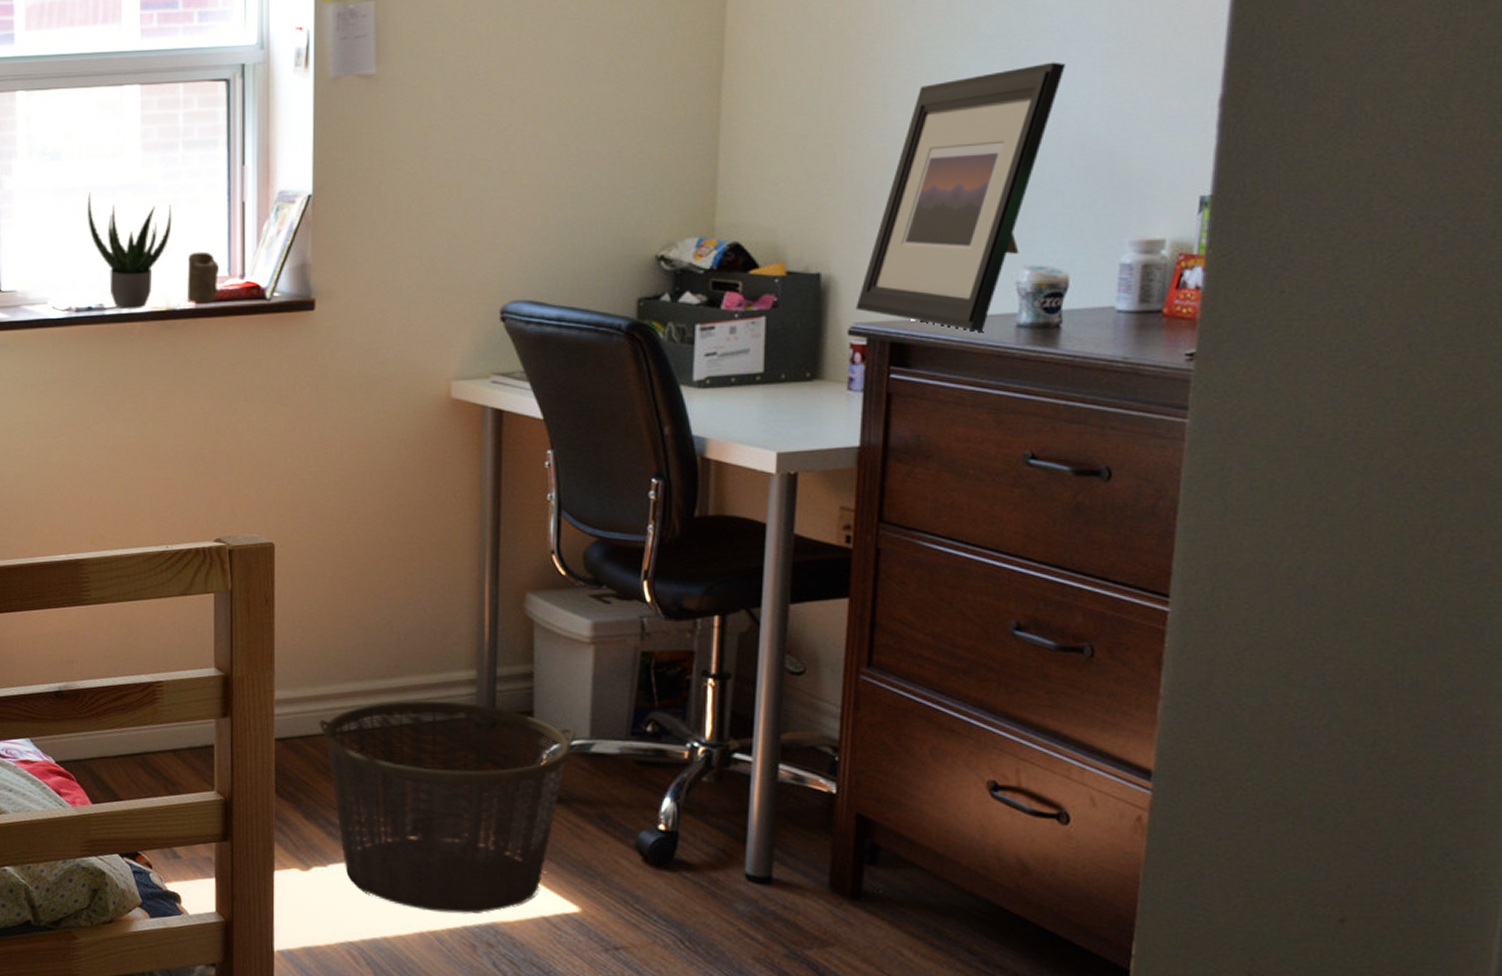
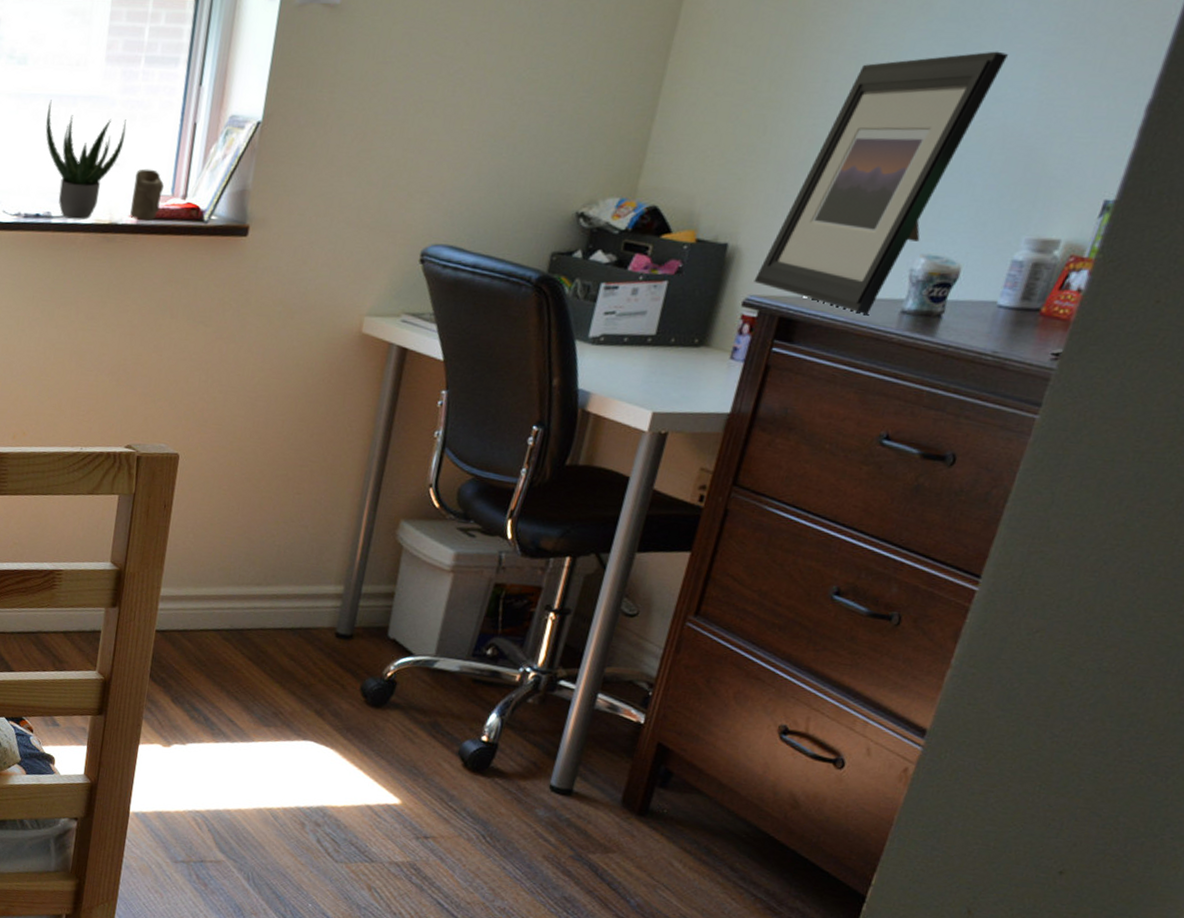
basket: present [319,700,577,913] -> none [196,606,424,796]

